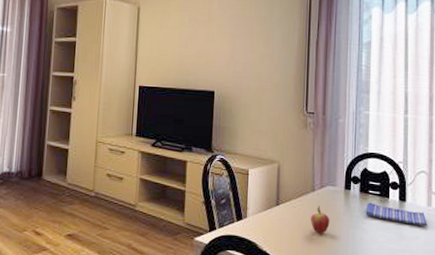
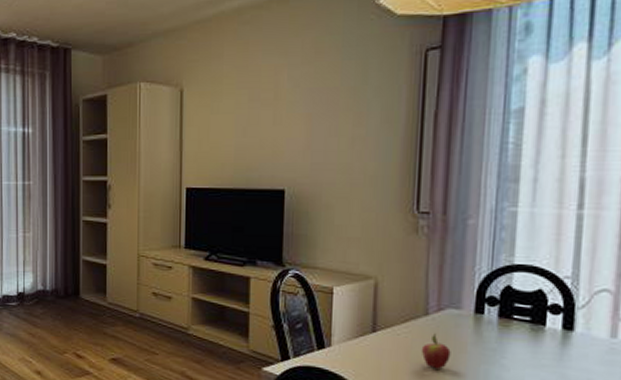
dish towel: present [365,202,427,227] -> none [506,330,609,365]

